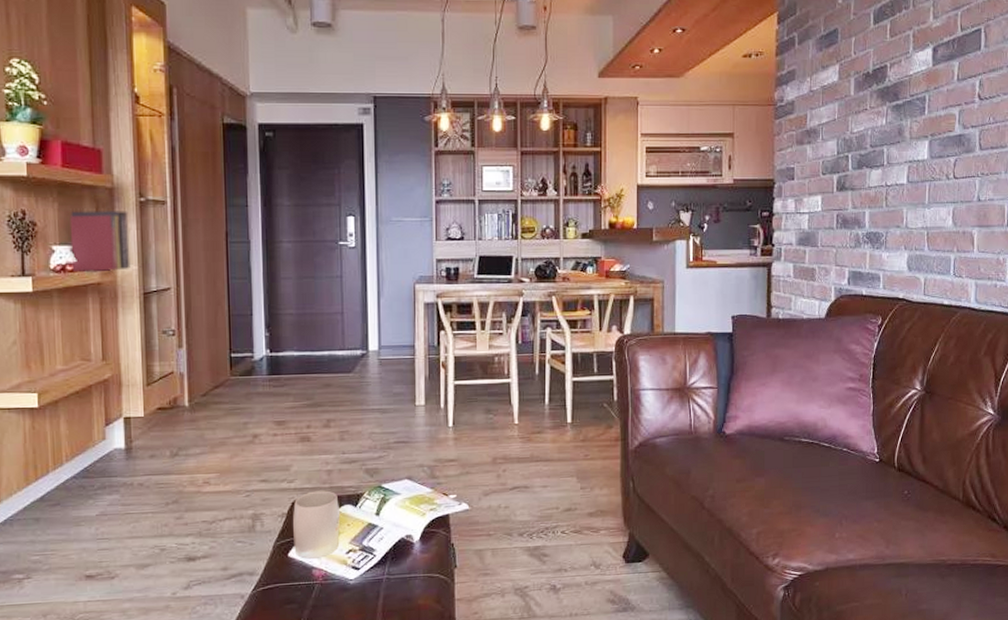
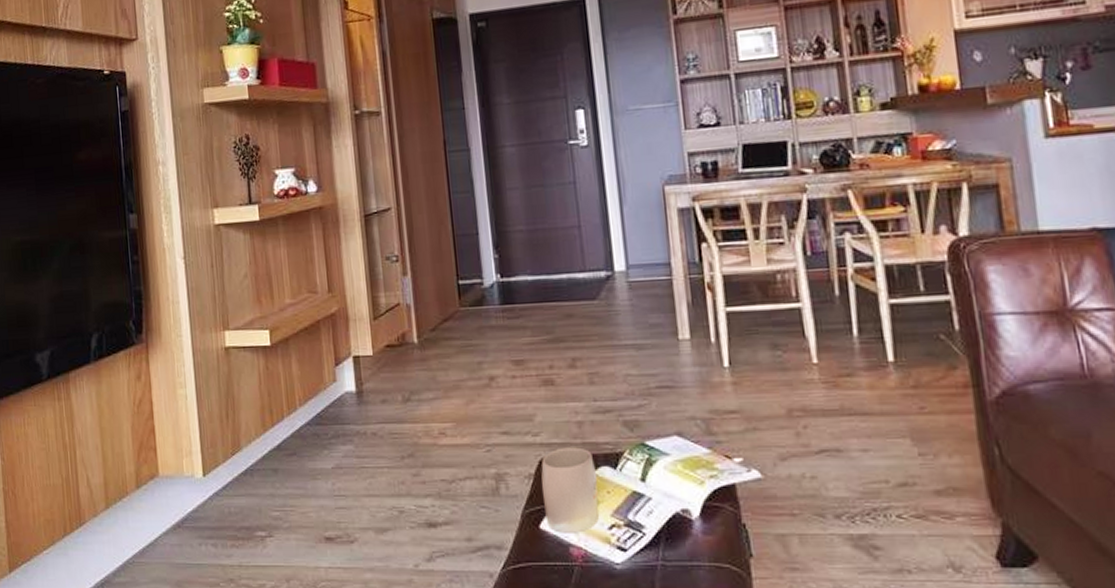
books: present [69,211,131,271] -> none [289,126,350,196]

